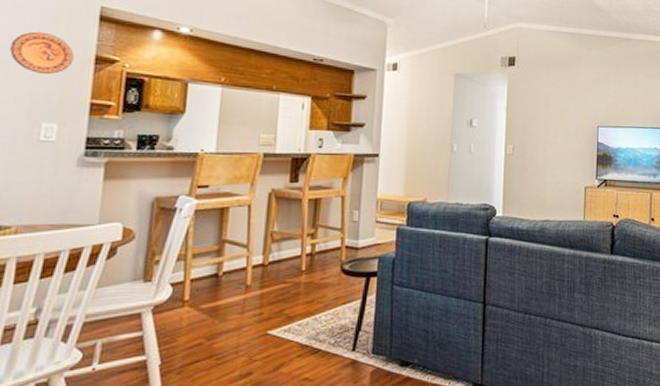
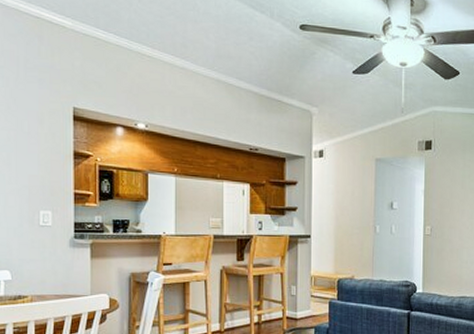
decorative plate: present [10,31,74,74] -> none [9,132,57,168]

